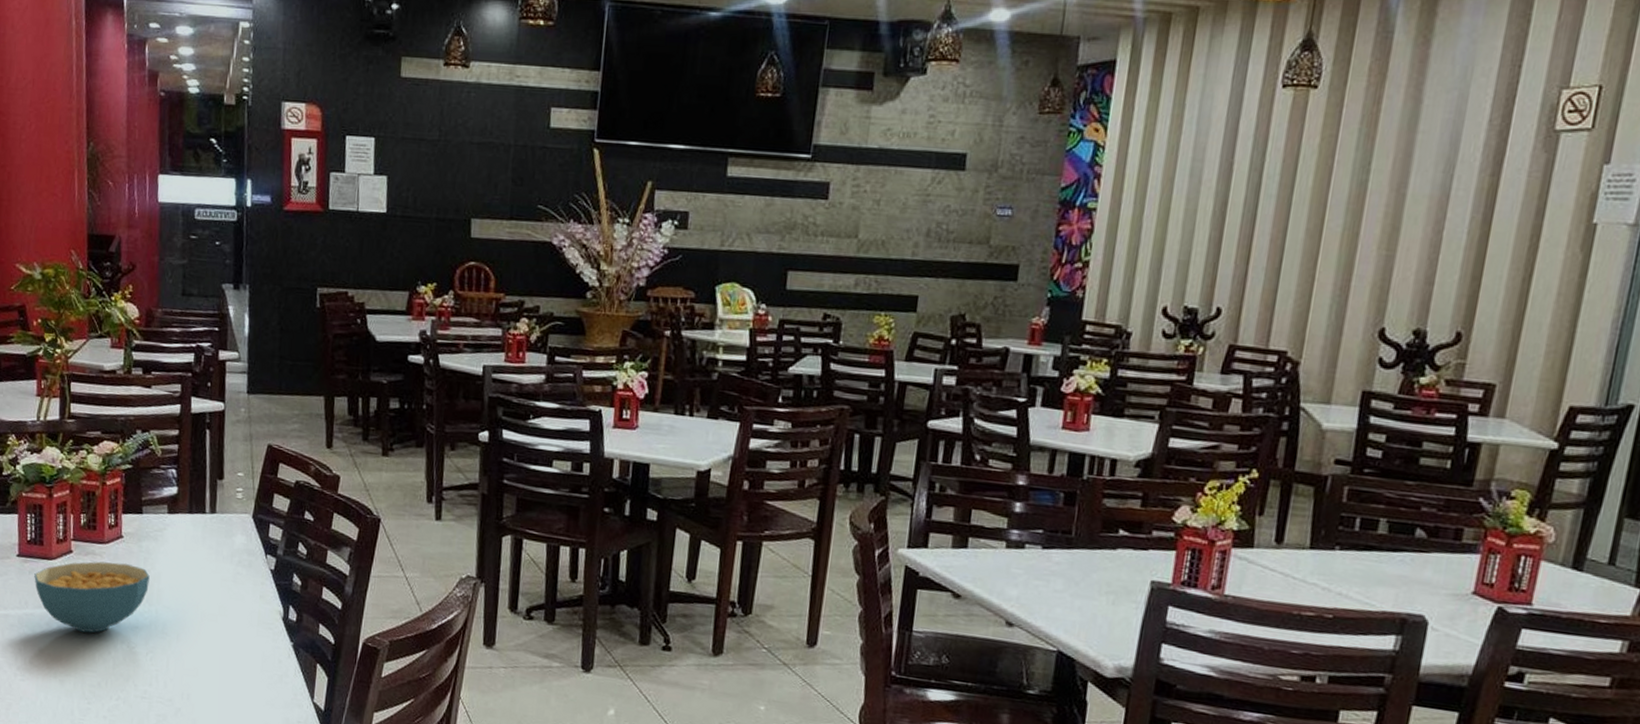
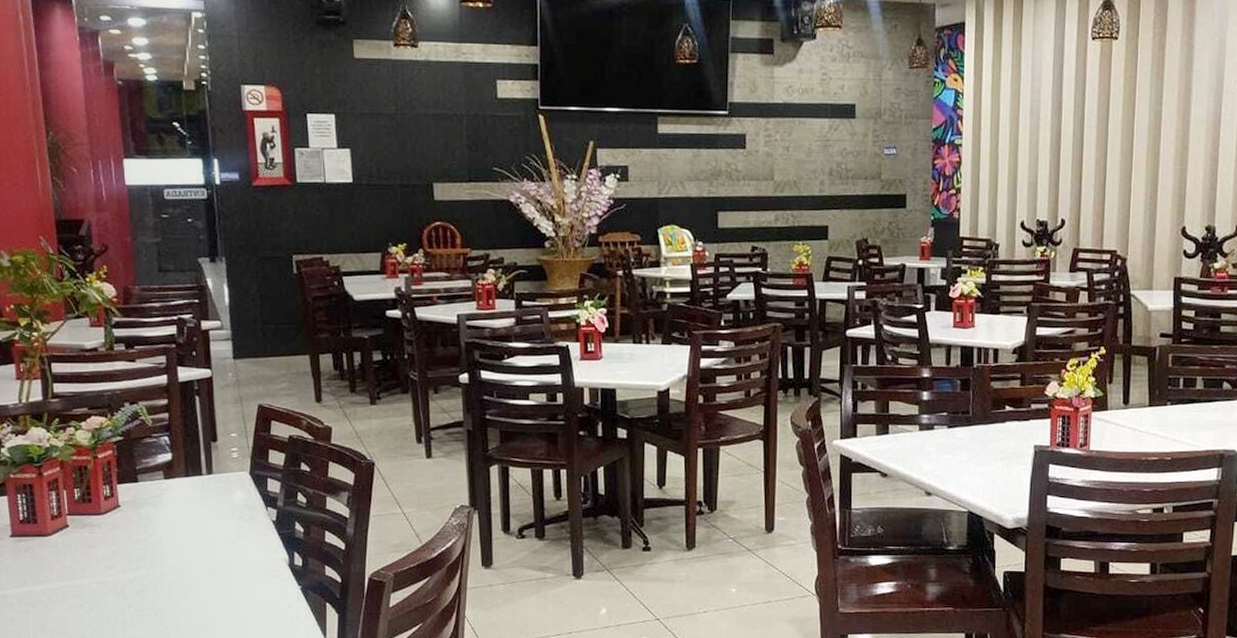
cereal bowl: present [34,561,150,633] -> none [30,531,151,602]

